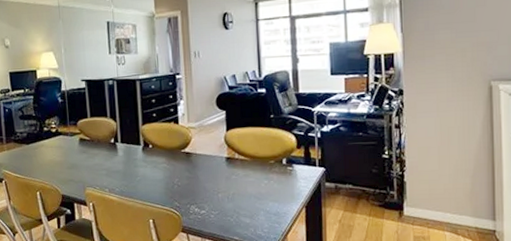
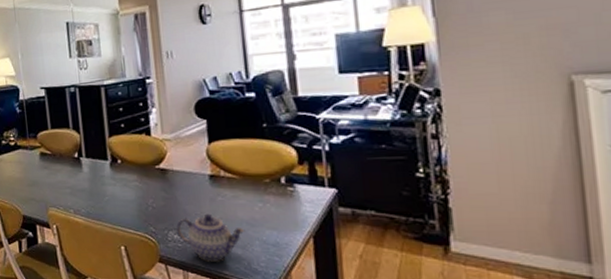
teapot: none [196,190,253,230] -> present [175,213,245,262]

